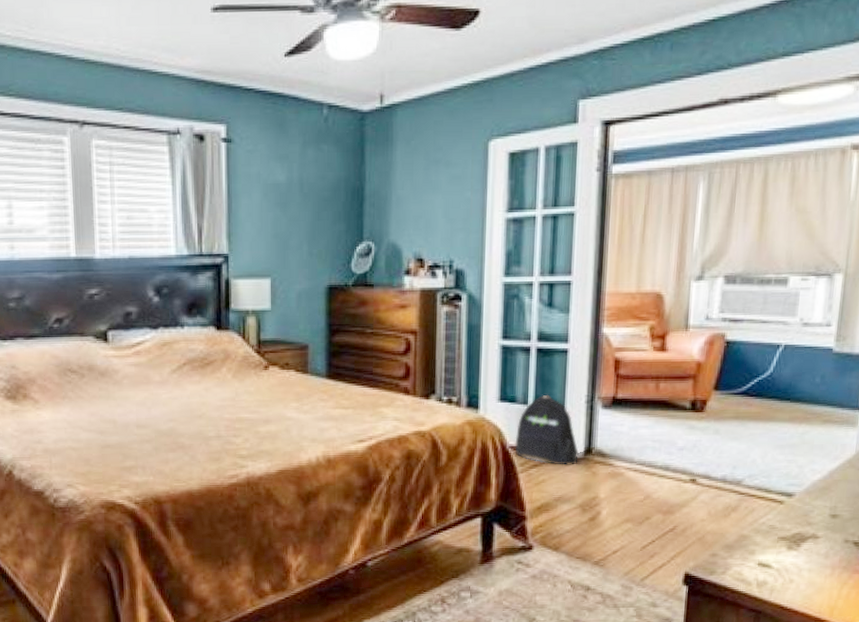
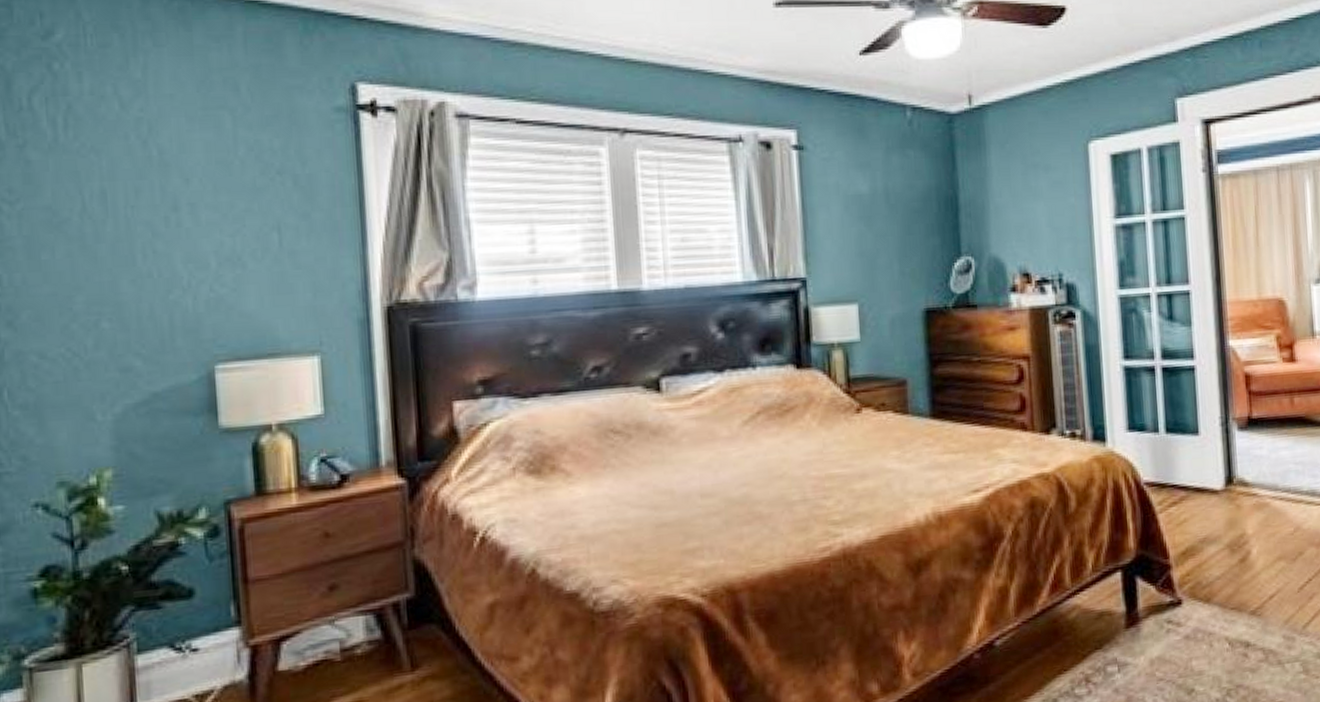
backpack: present [515,394,580,465] -> none [1149,419,1220,501]

